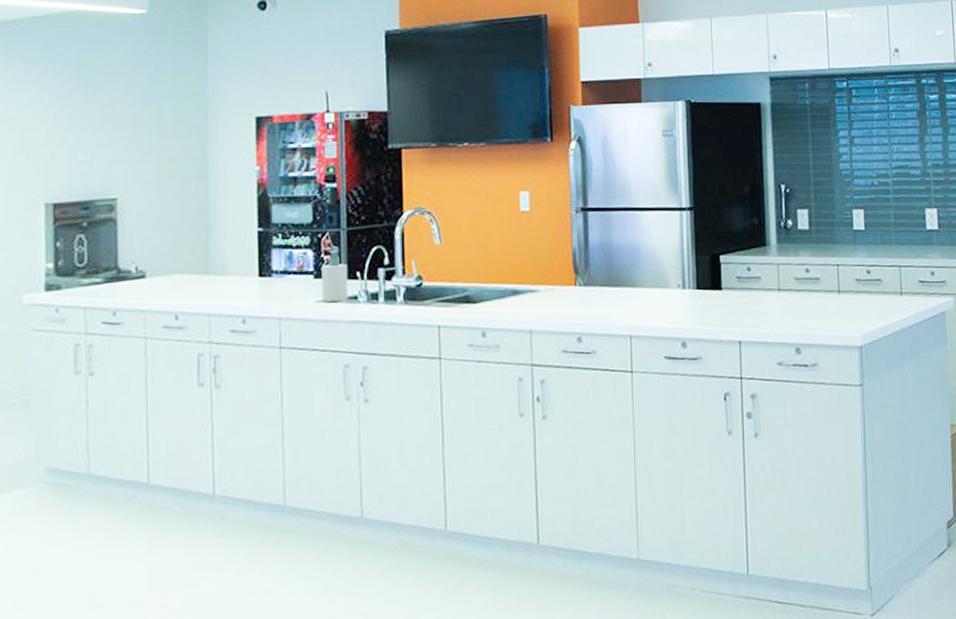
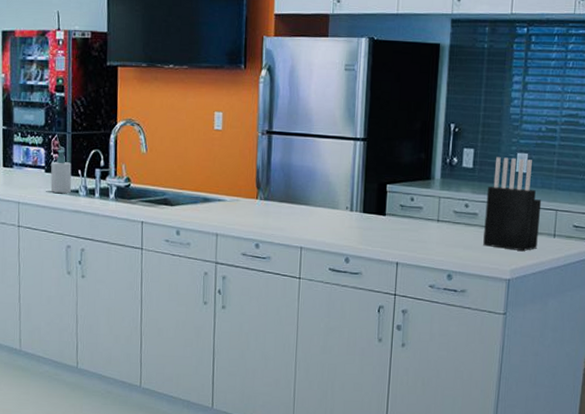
knife block: none [826,215,886,314] -> present [483,157,542,251]

